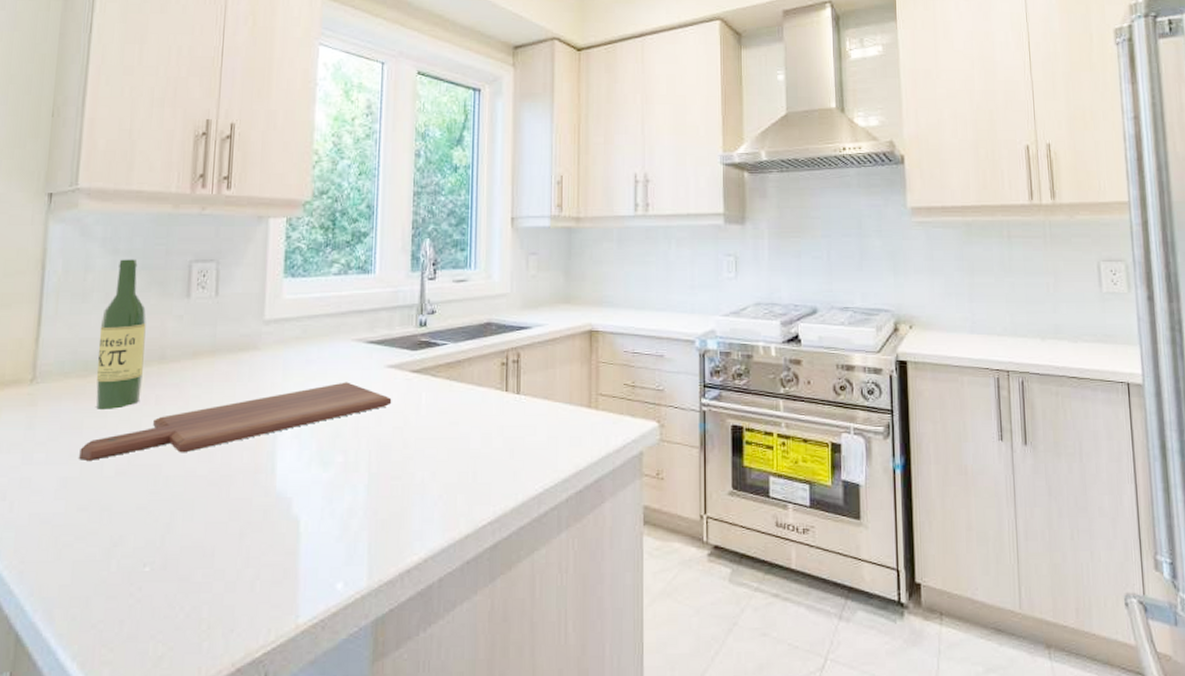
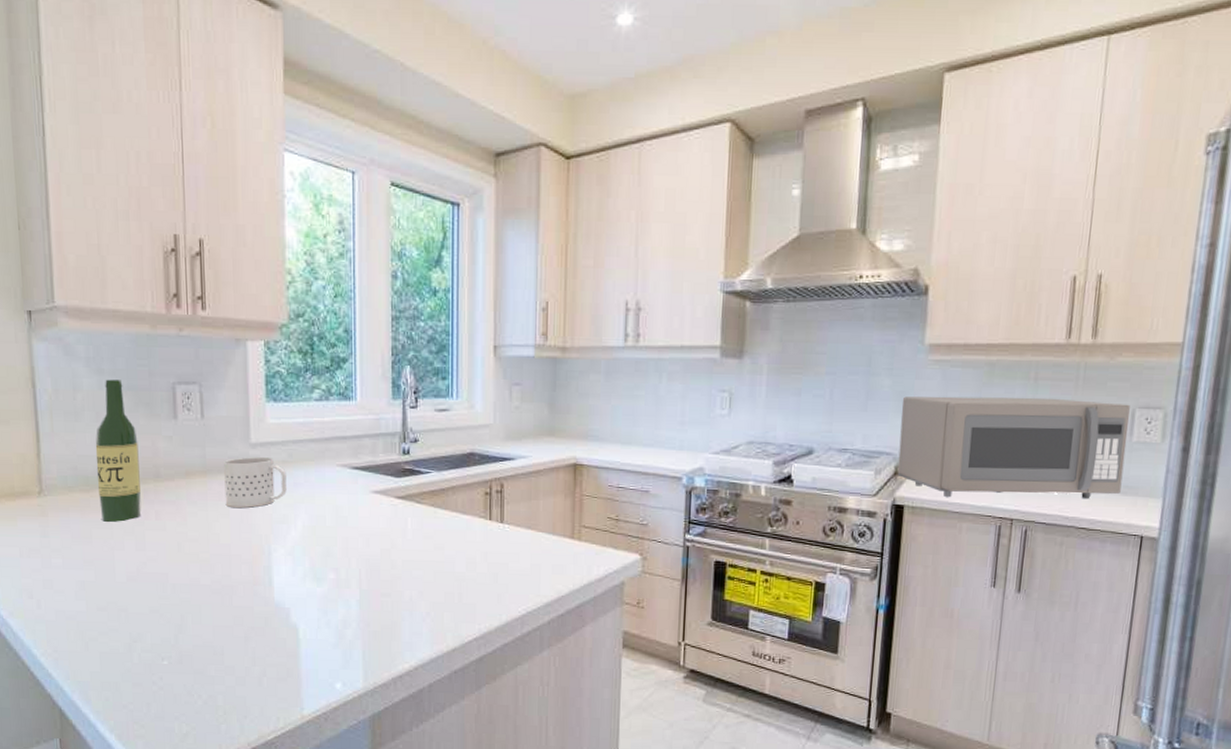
cutting board: present [79,382,392,460] -> none [92,505,379,567]
mug: none [232,334,299,389] -> present [224,457,287,509]
microwave: none [893,254,1101,351] -> present [897,396,1130,500]

